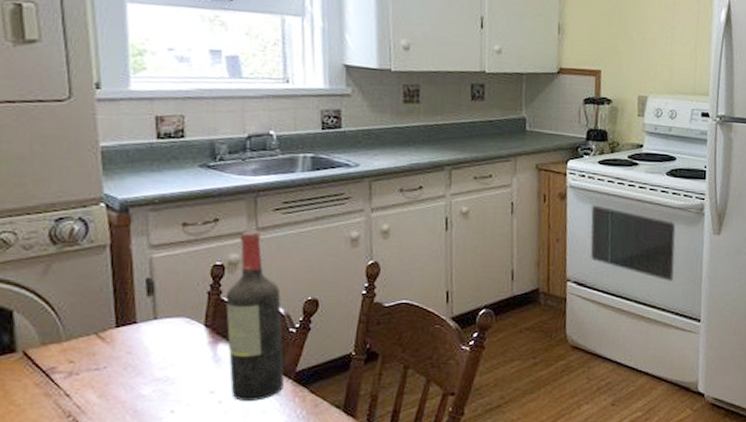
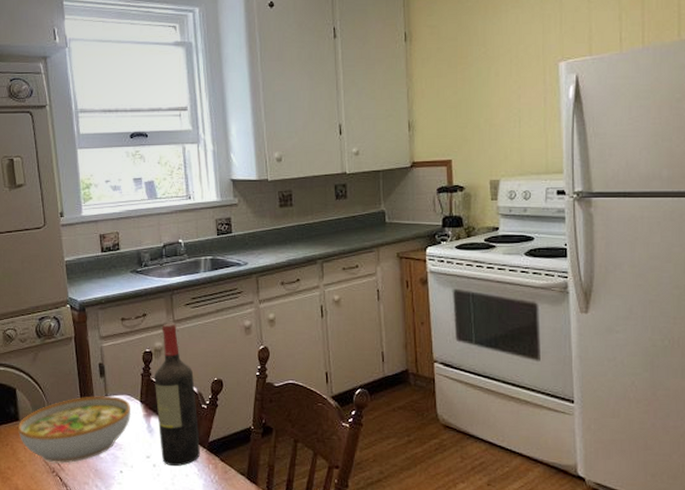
bowl: none [14,318,191,405] -> present [18,395,131,464]

